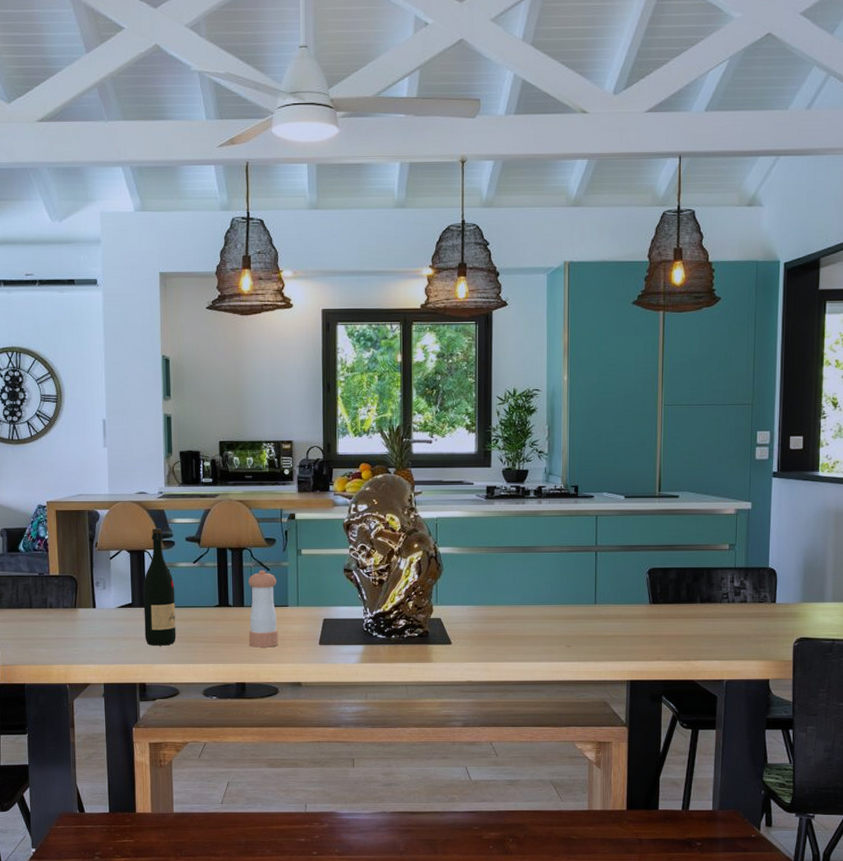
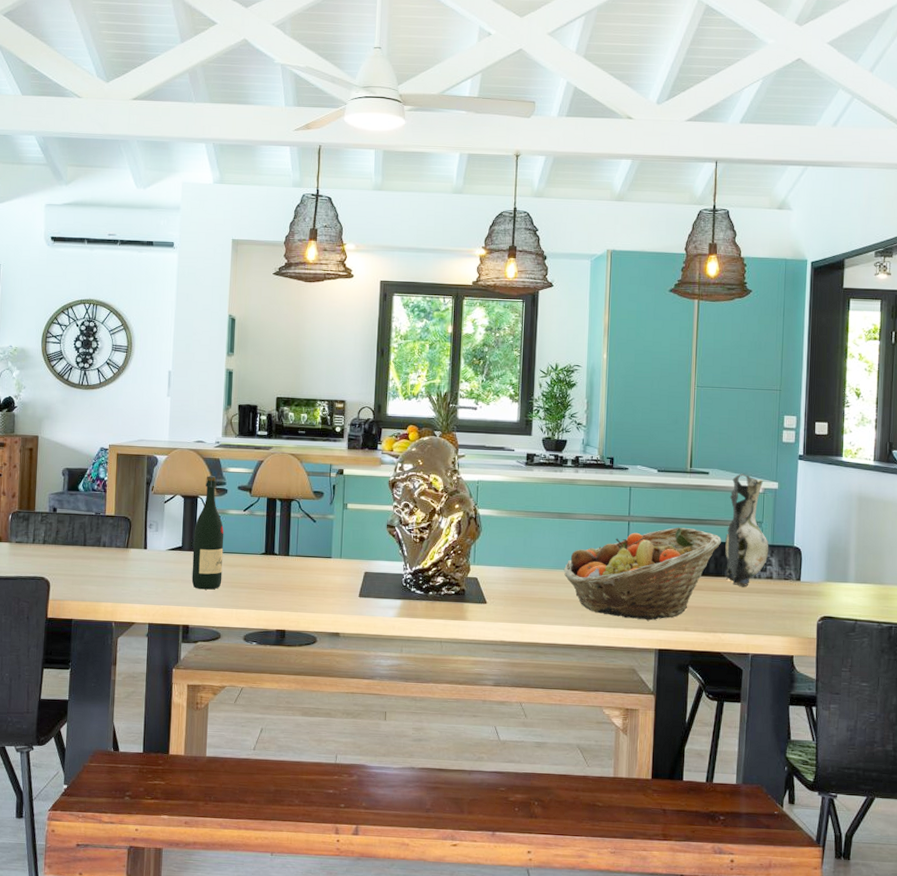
pepper shaker: present [249,570,279,648] -> none [291,521,322,597]
fruit basket: none [530,554,693,652] -> present [563,527,721,621]
decorative vase: none [697,495,743,613] -> present [725,473,769,587]

